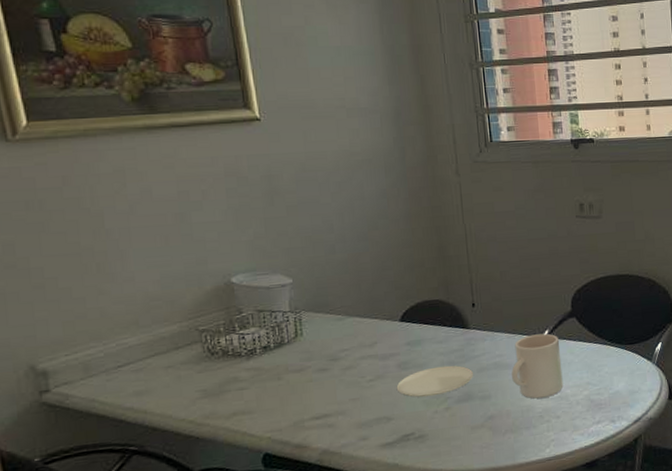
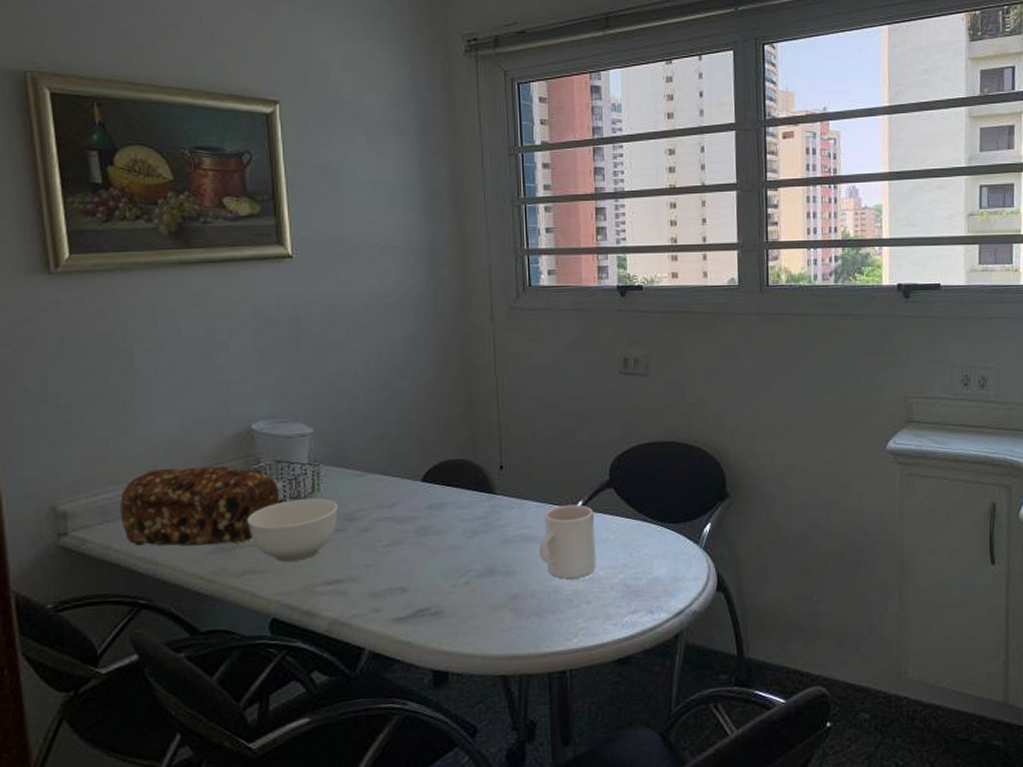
bread loaf: none [102,317,265,397] -> present [120,465,280,546]
bowl: none [232,342,322,402] -> present [246,497,338,562]
plate: present [396,365,474,398] -> none [413,534,498,569]

